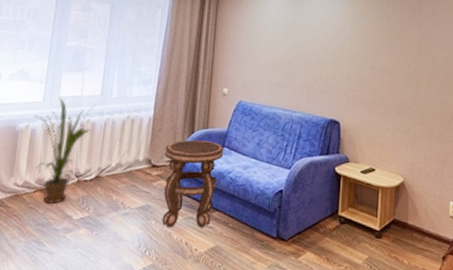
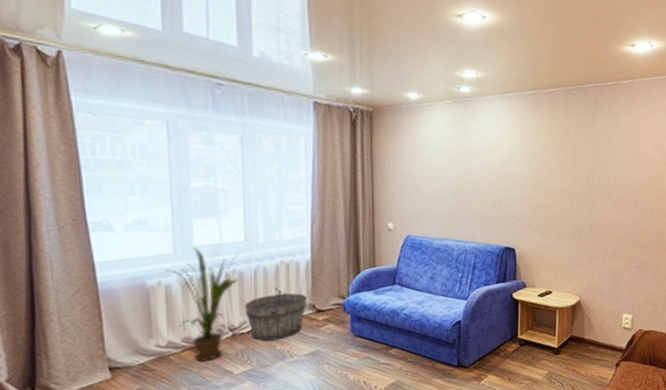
wooden bucket: none [91,140,146,191] -> present [244,287,308,341]
side table: present [162,140,224,228] -> none [330,280,396,370]

